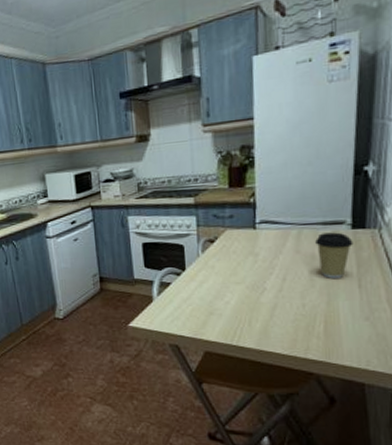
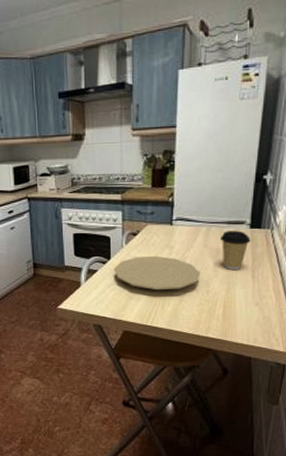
plate: none [189,265,294,305] -> present [113,256,201,291]

